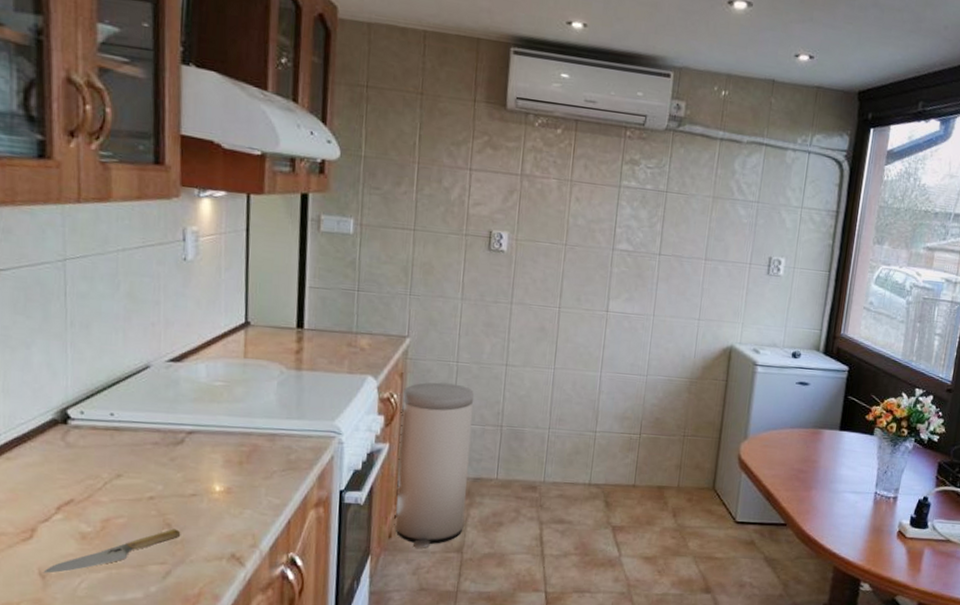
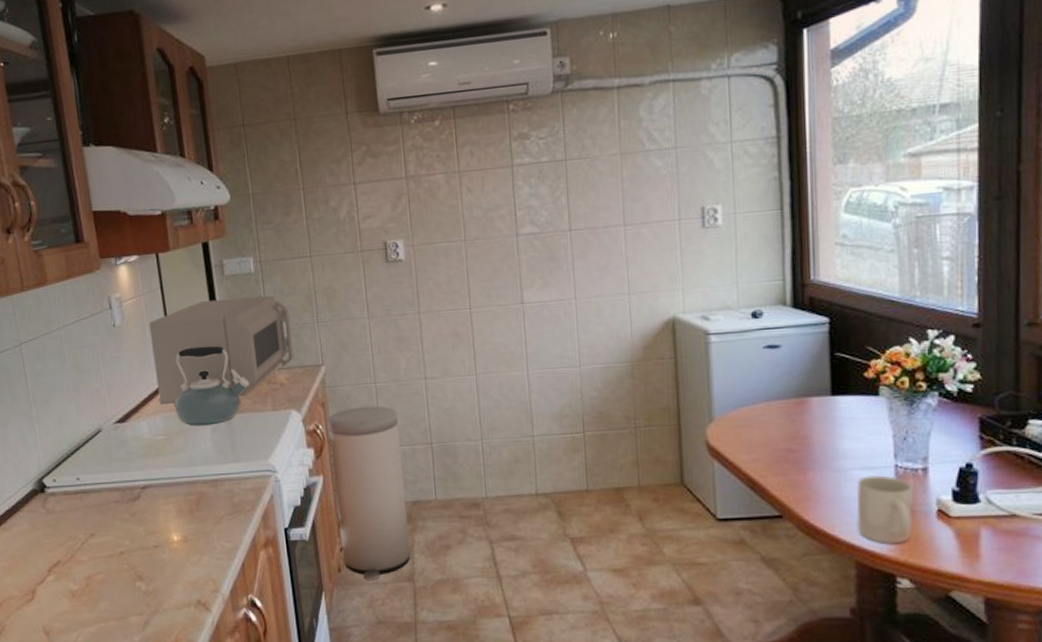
kitchen knife: present [43,528,181,574] -> none [46,580,152,631]
microwave: none [224,252,383,356] -> present [149,295,294,408]
kettle: none [240,296,329,379] -> present [174,345,250,426]
mug: none [839,498,884,556] -> present [856,475,913,545]

